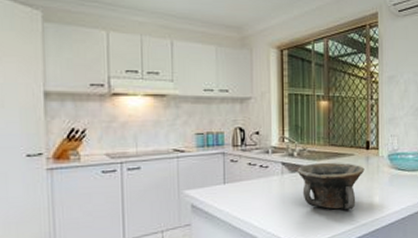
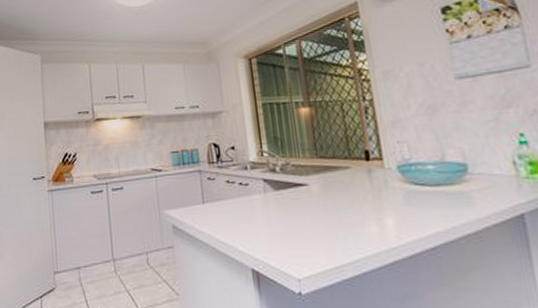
bowl: present [297,162,365,210] -> none [281,177,368,236]

